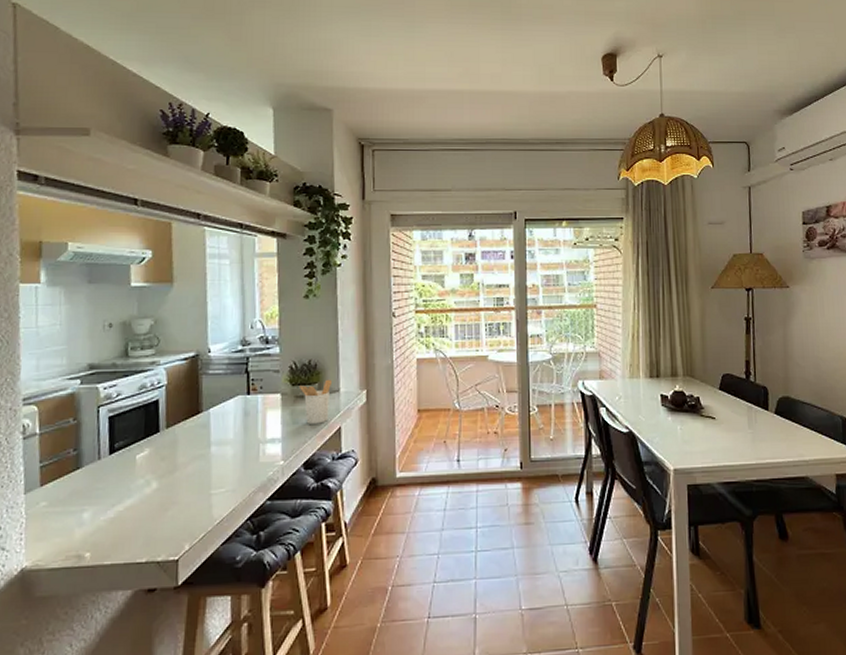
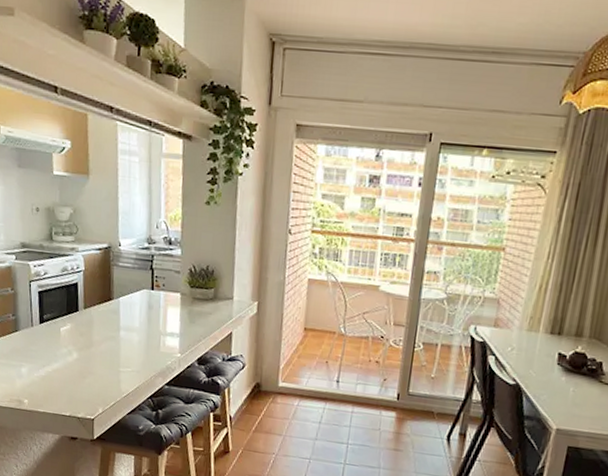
utensil holder: present [300,379,333,424] -> none [197,286,227,327]

